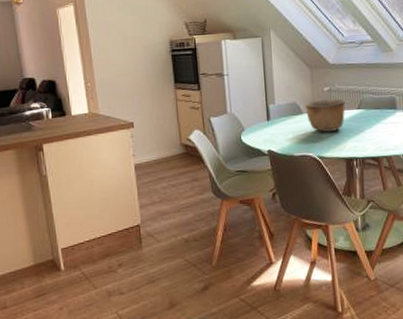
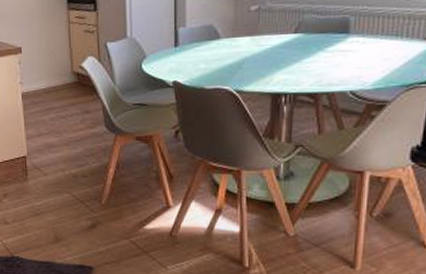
bowl: present [305,99,345,132] -> none [224,20,278,61]

